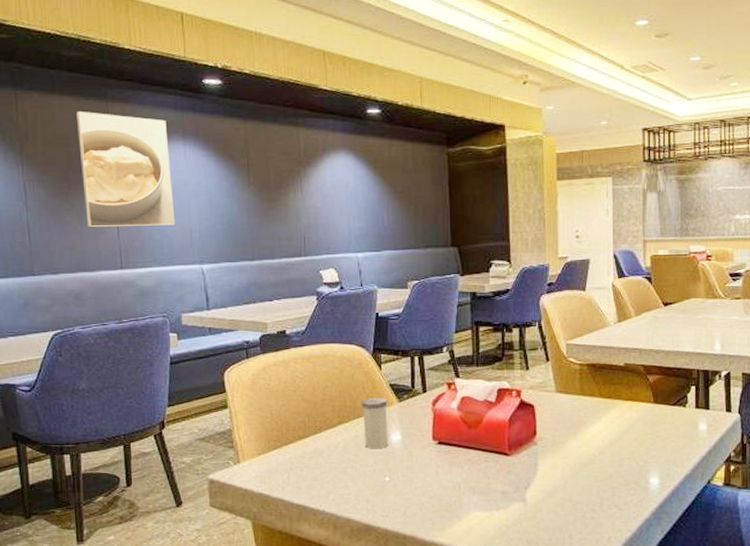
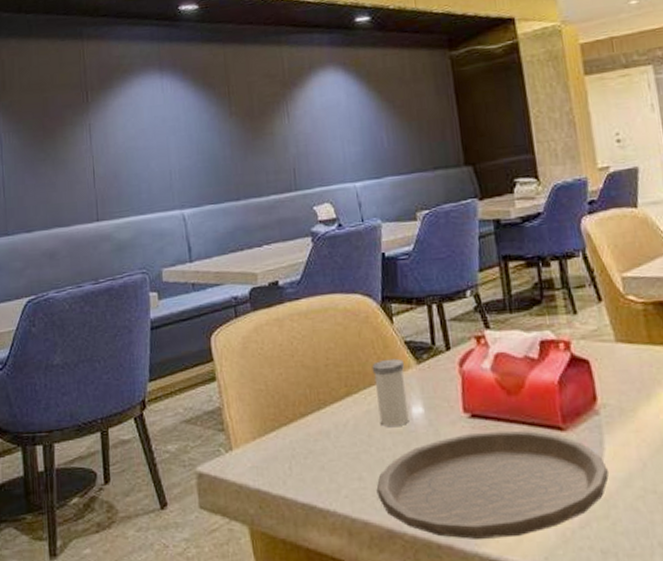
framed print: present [76,112,176,227] -> none [52,53,154,177]
plate: none [358,454,538,532] -> present [376,430,609,539]

